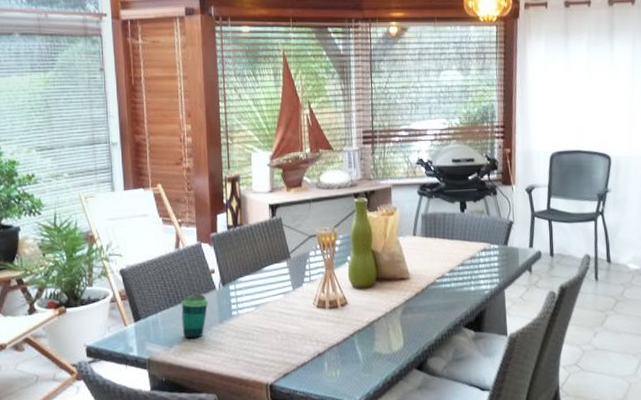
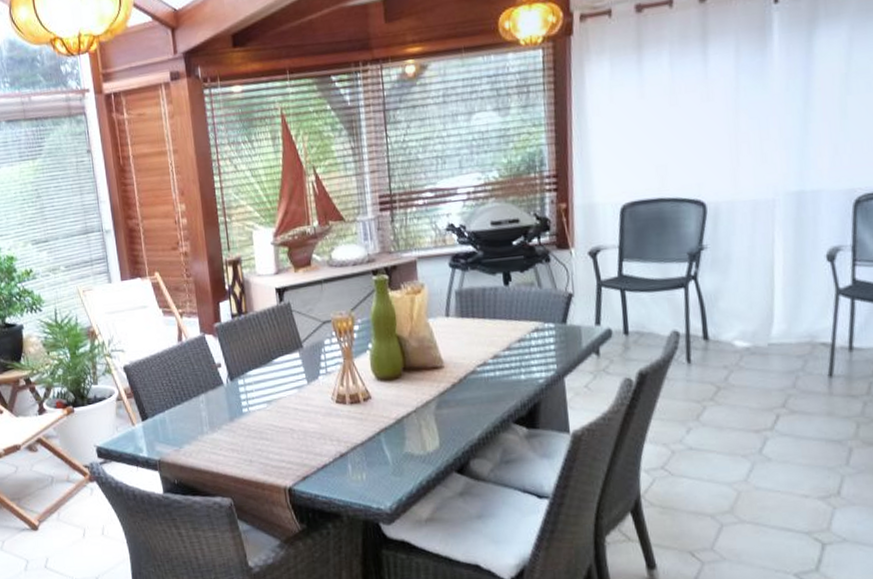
cup: present [181,294,209,339] -> none [188,390,217,439]

